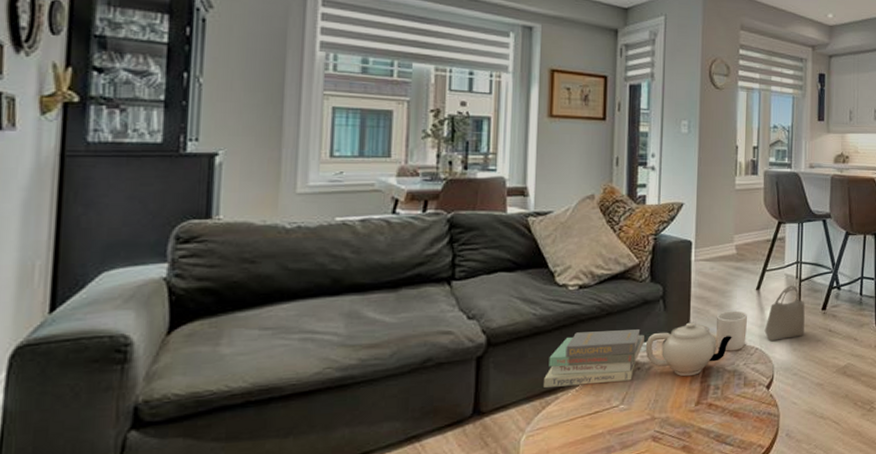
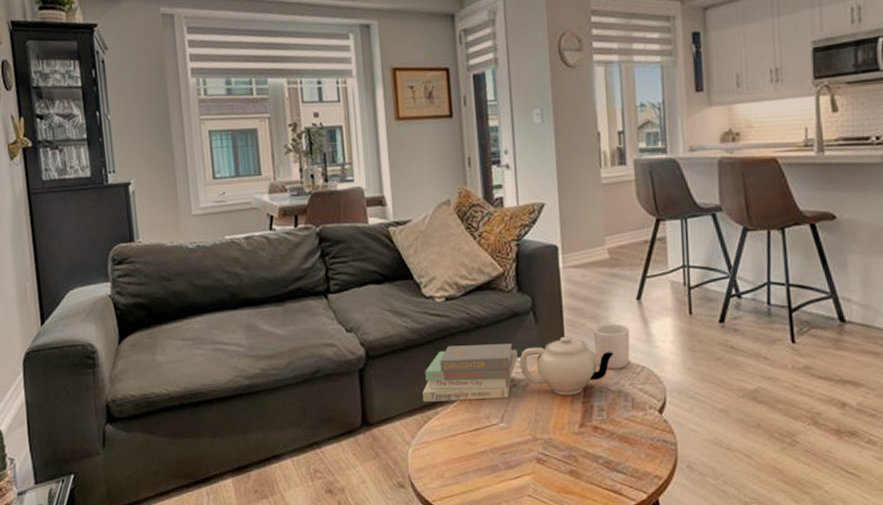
handbag: present [764,285,805,341] -> none [650,294,699,358]

